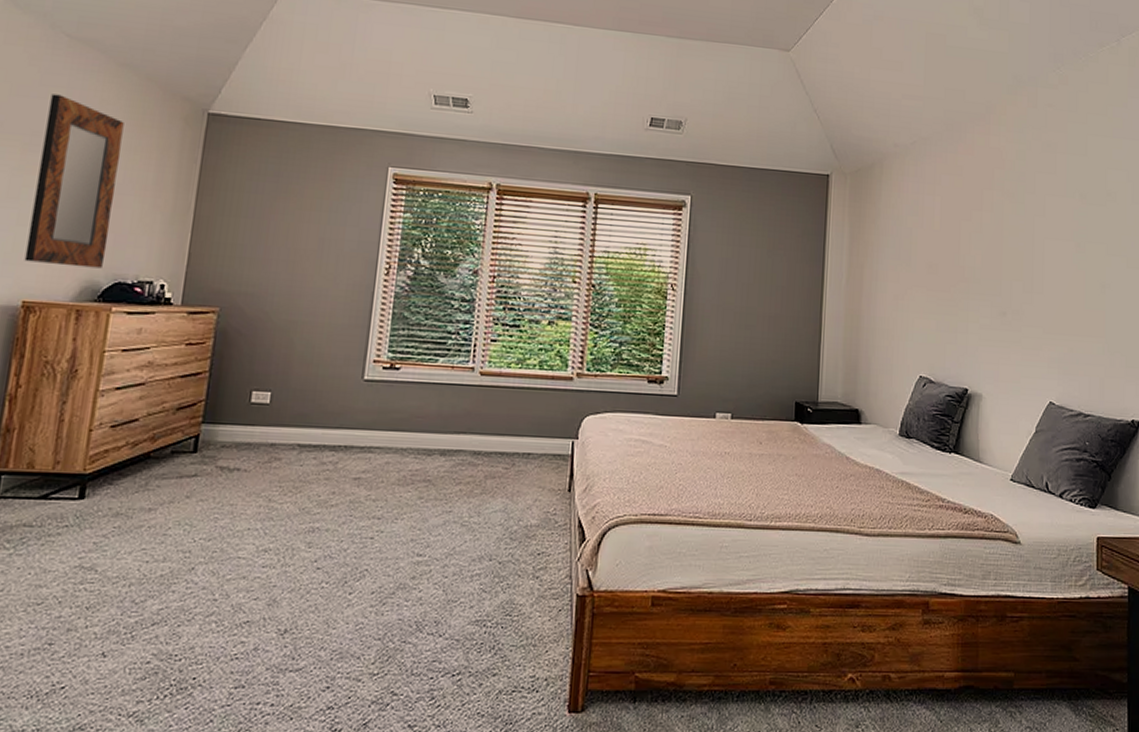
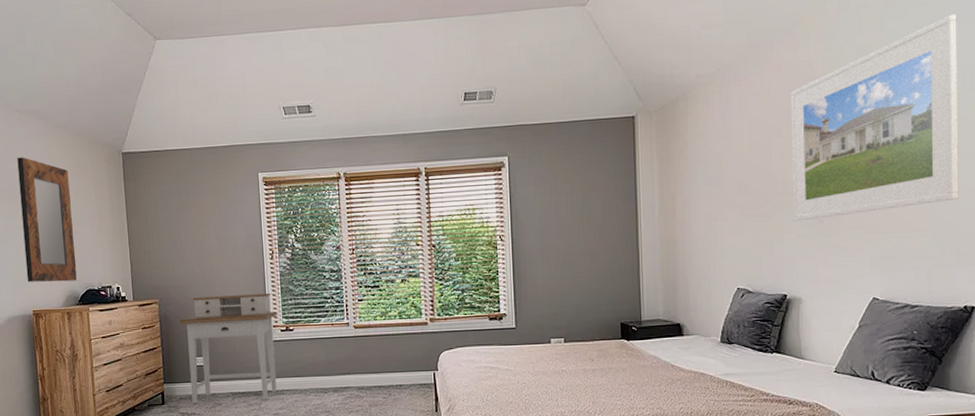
desk: none [239,311,382,459] -> present [179,292,277,404]
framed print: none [978,129,1129,312] -> present [790,14,959,222]

